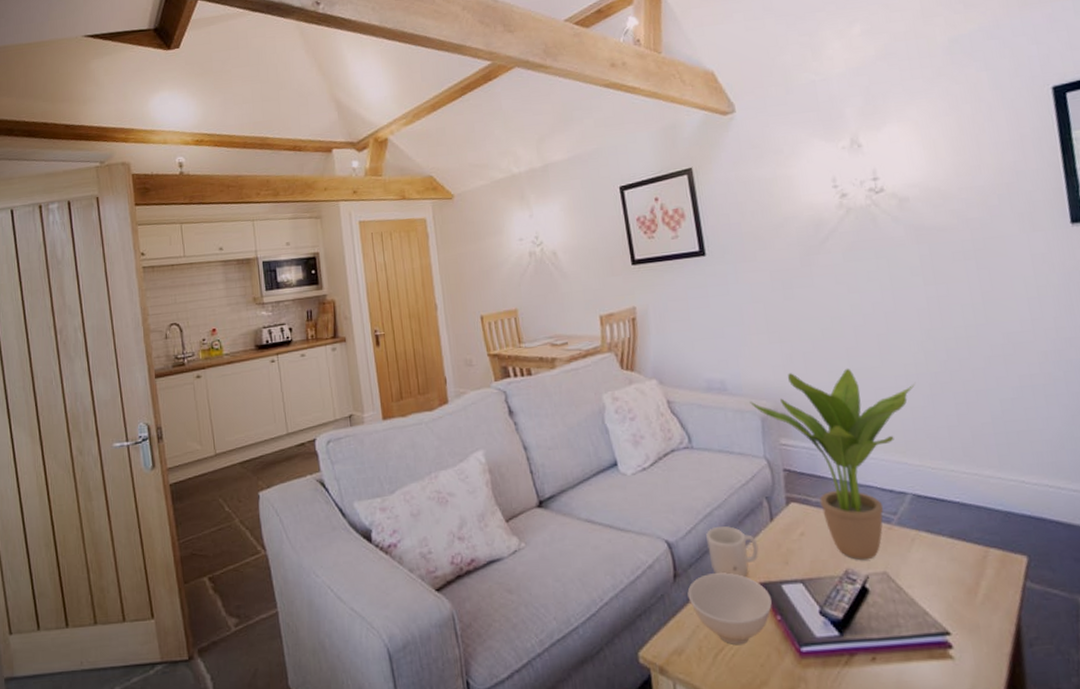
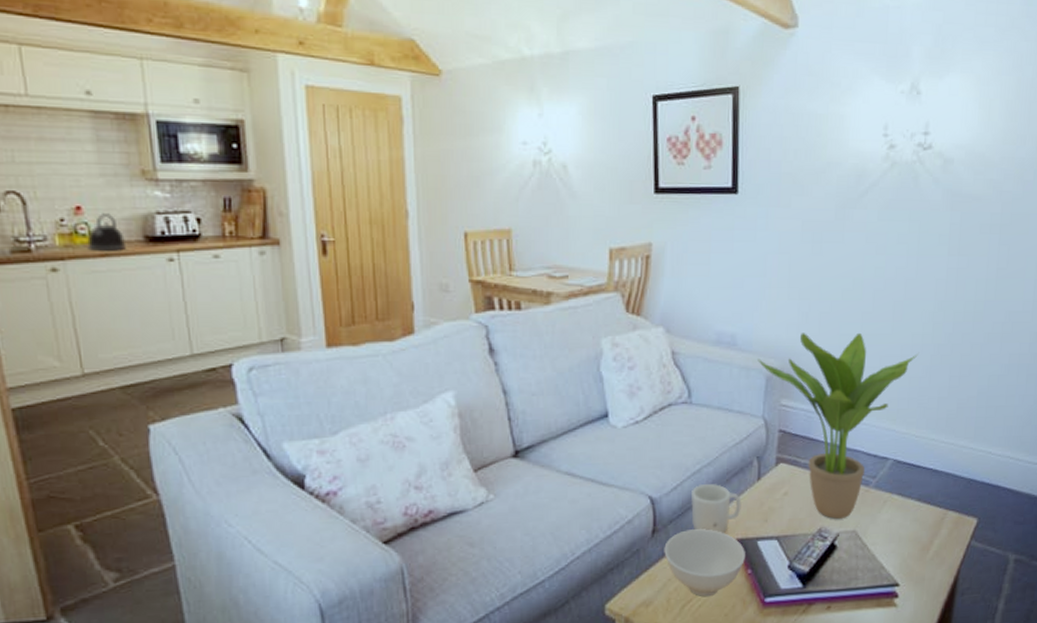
kettle: none [219,332,244,361] -> present [87,213,127,253]

